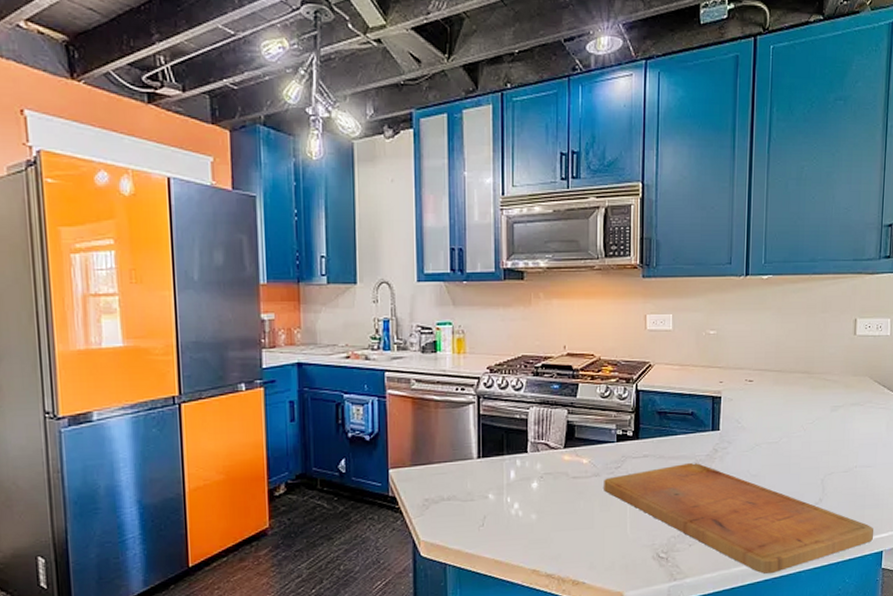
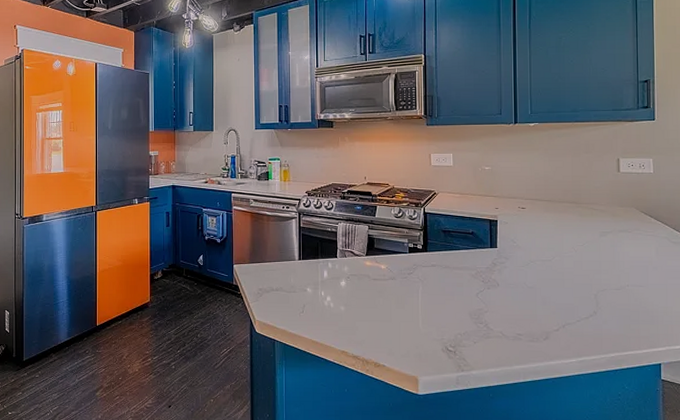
cutting board: present [604,463,874,574] -> none [399,274,651,374]

